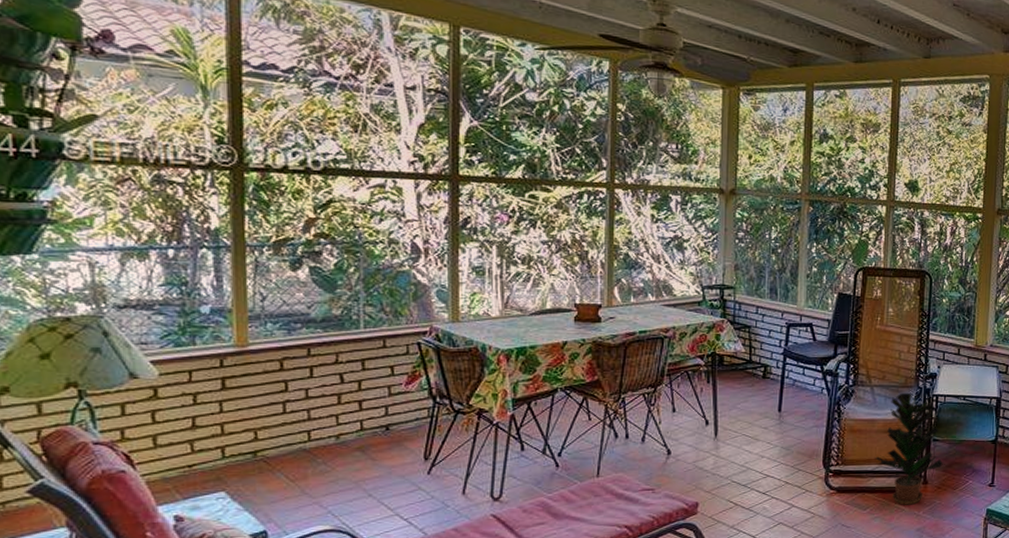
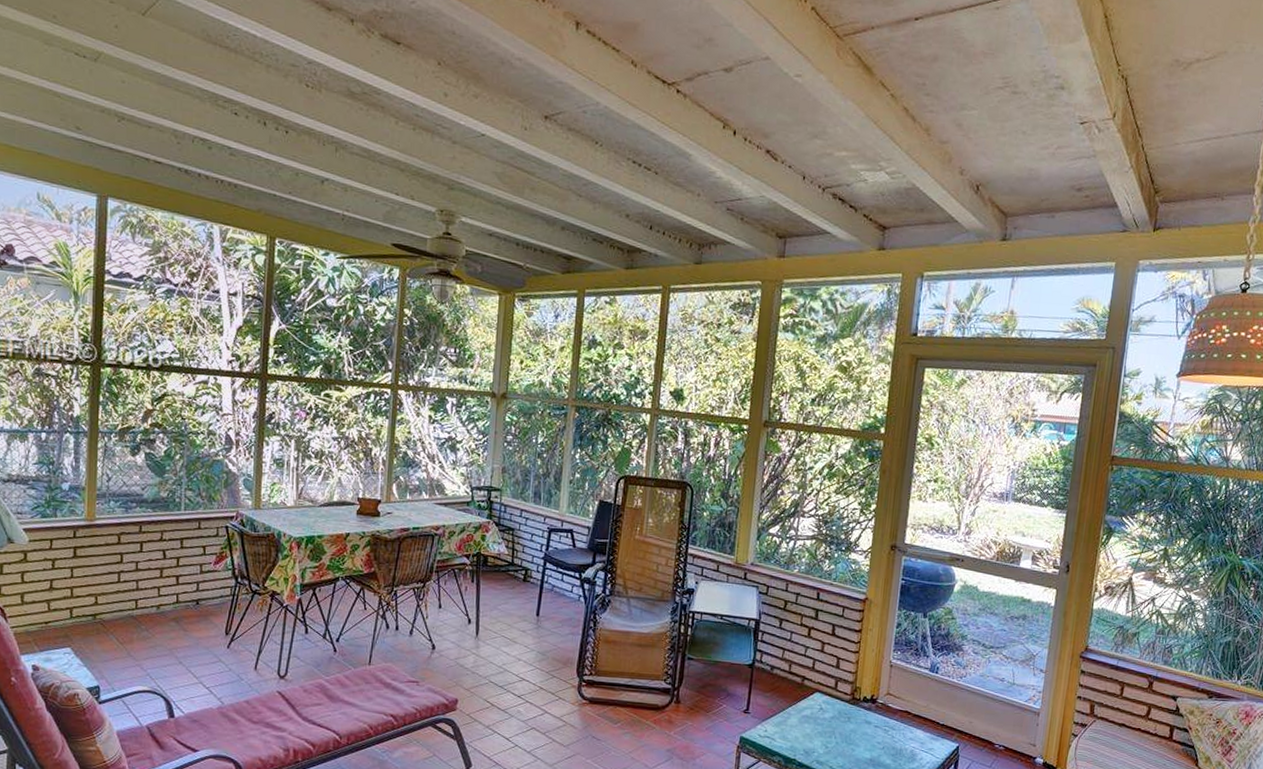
potted plant: present [874,393,943,505] -> none [627,607,697,724]

